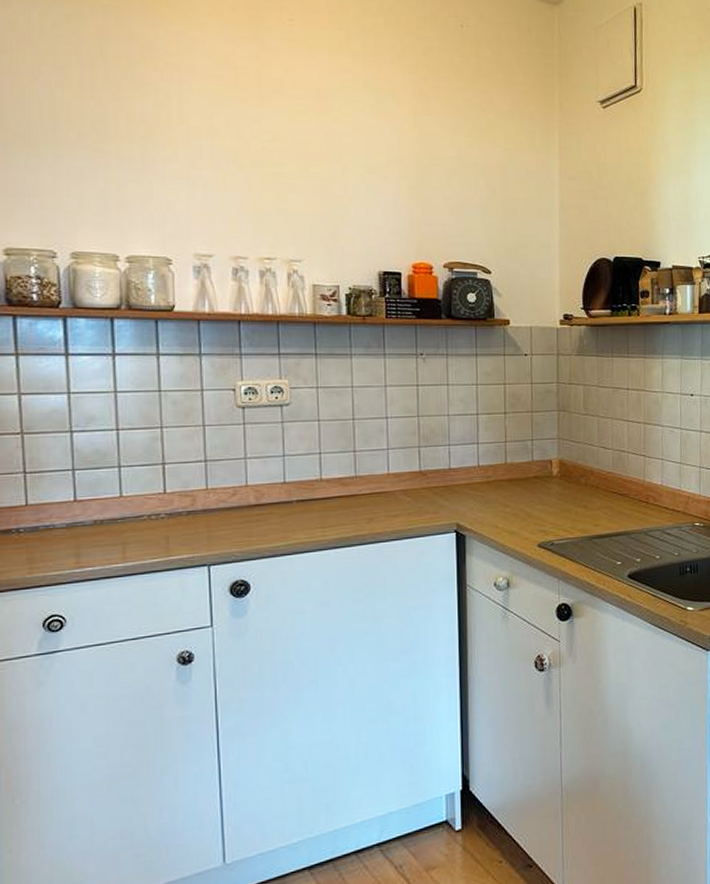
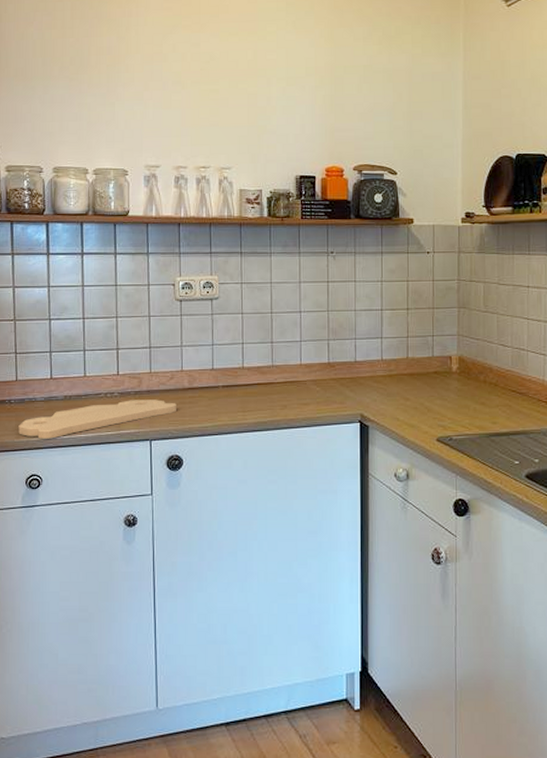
cutting board: none [31,519,241,573] -> present [18,399,176,439]

